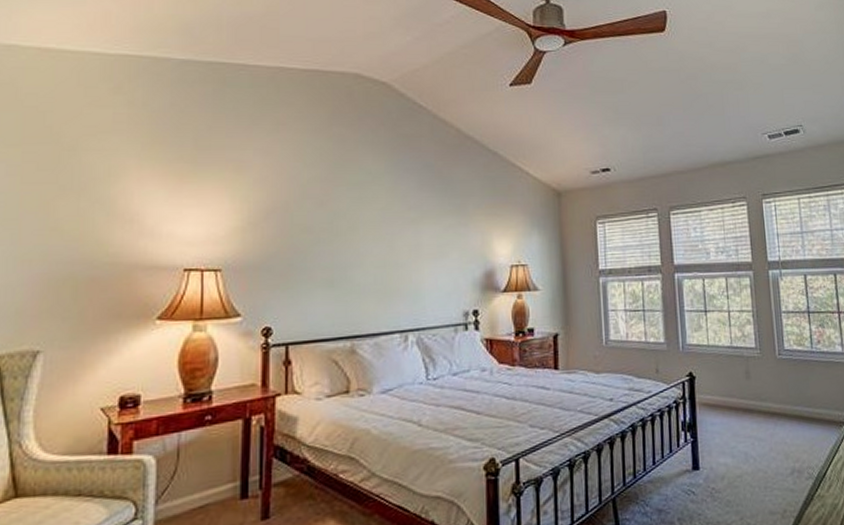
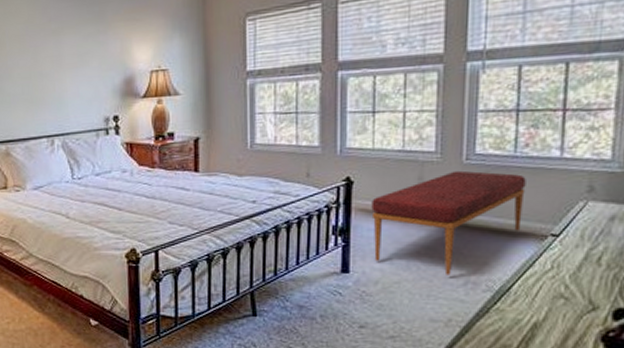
bench: none [711,364,825,465] -> present [371,170,526,275]

